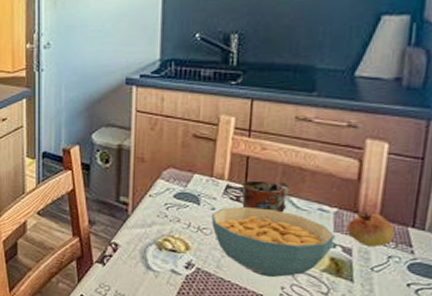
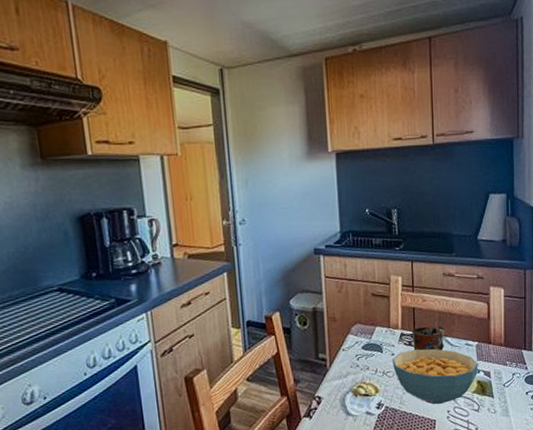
fruit: present [346,211,395,247] -> none [485,342,515,368]

